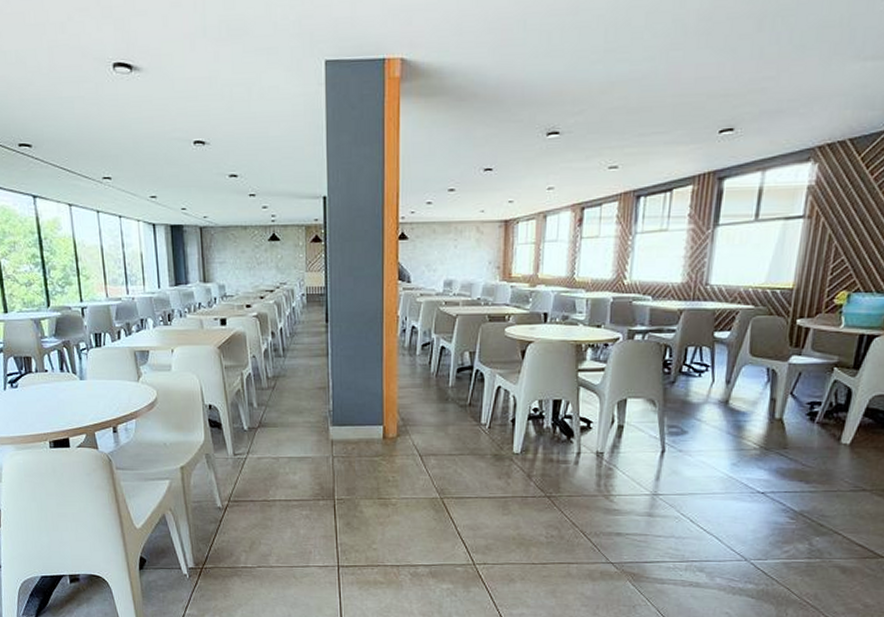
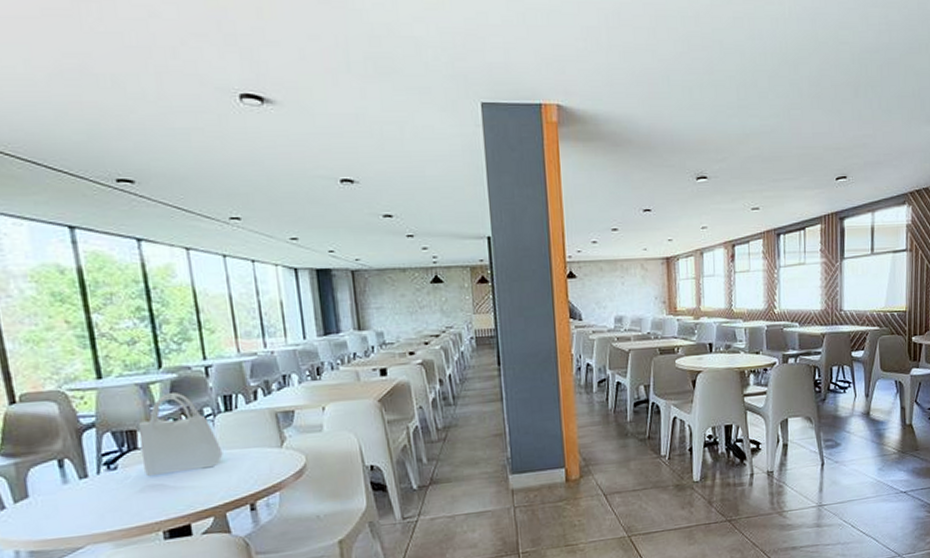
handbag: none [33,328,94,396] -> present [139,393,223,477]

